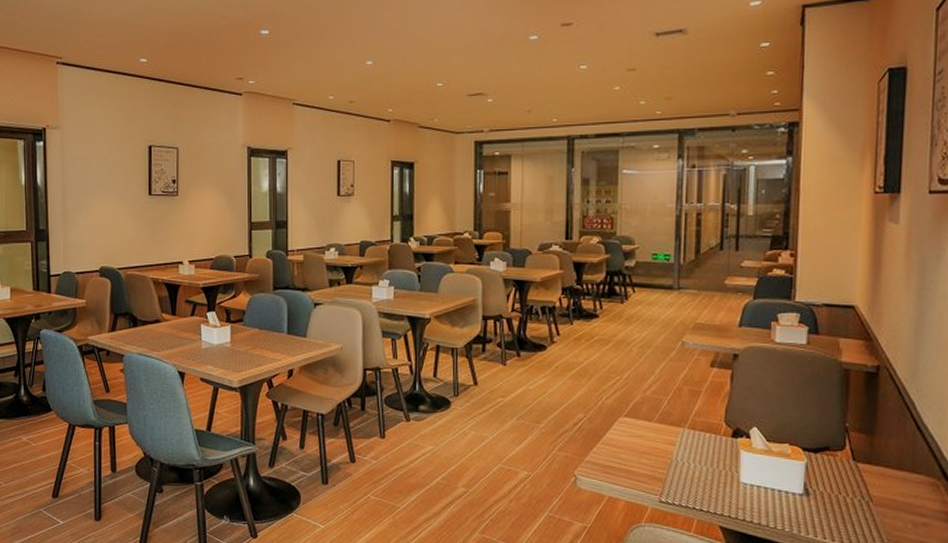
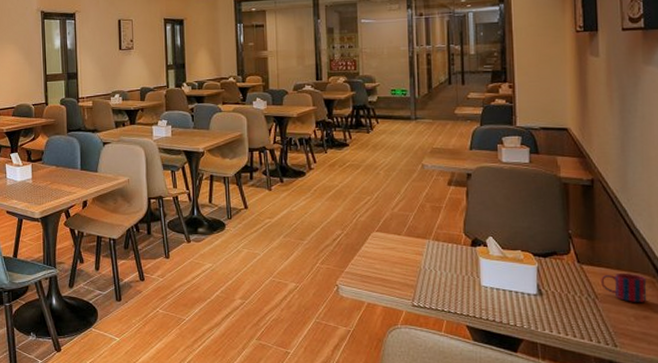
mug: none [877,473,930,507] -> present [601,272,647,302]

